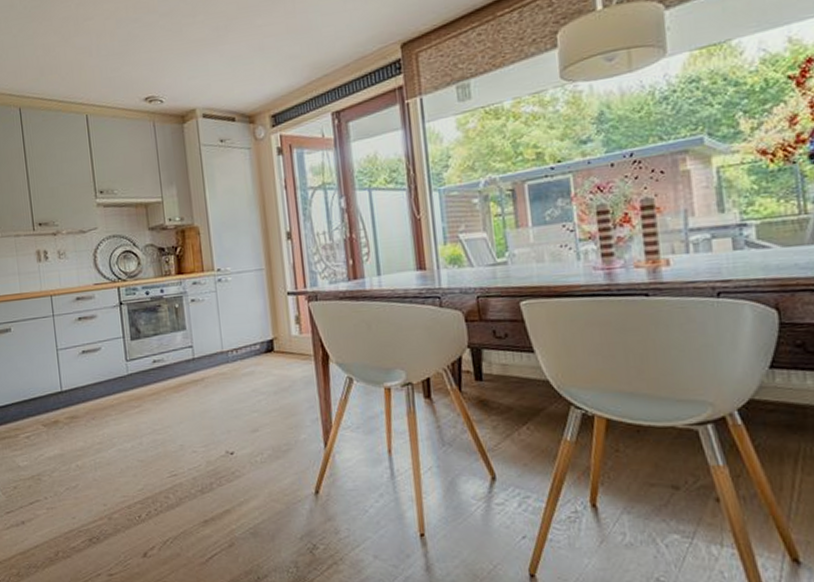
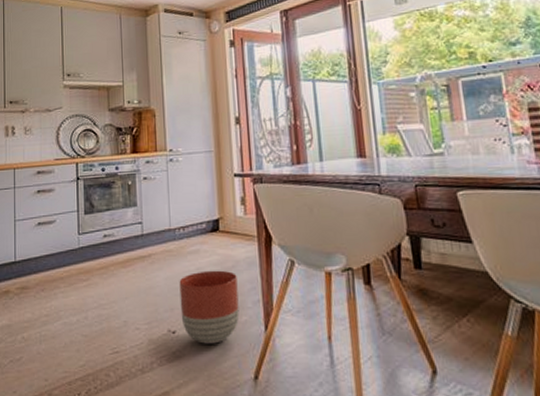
planter: none [235,390,298,463] -> present [179,270,240,344]

